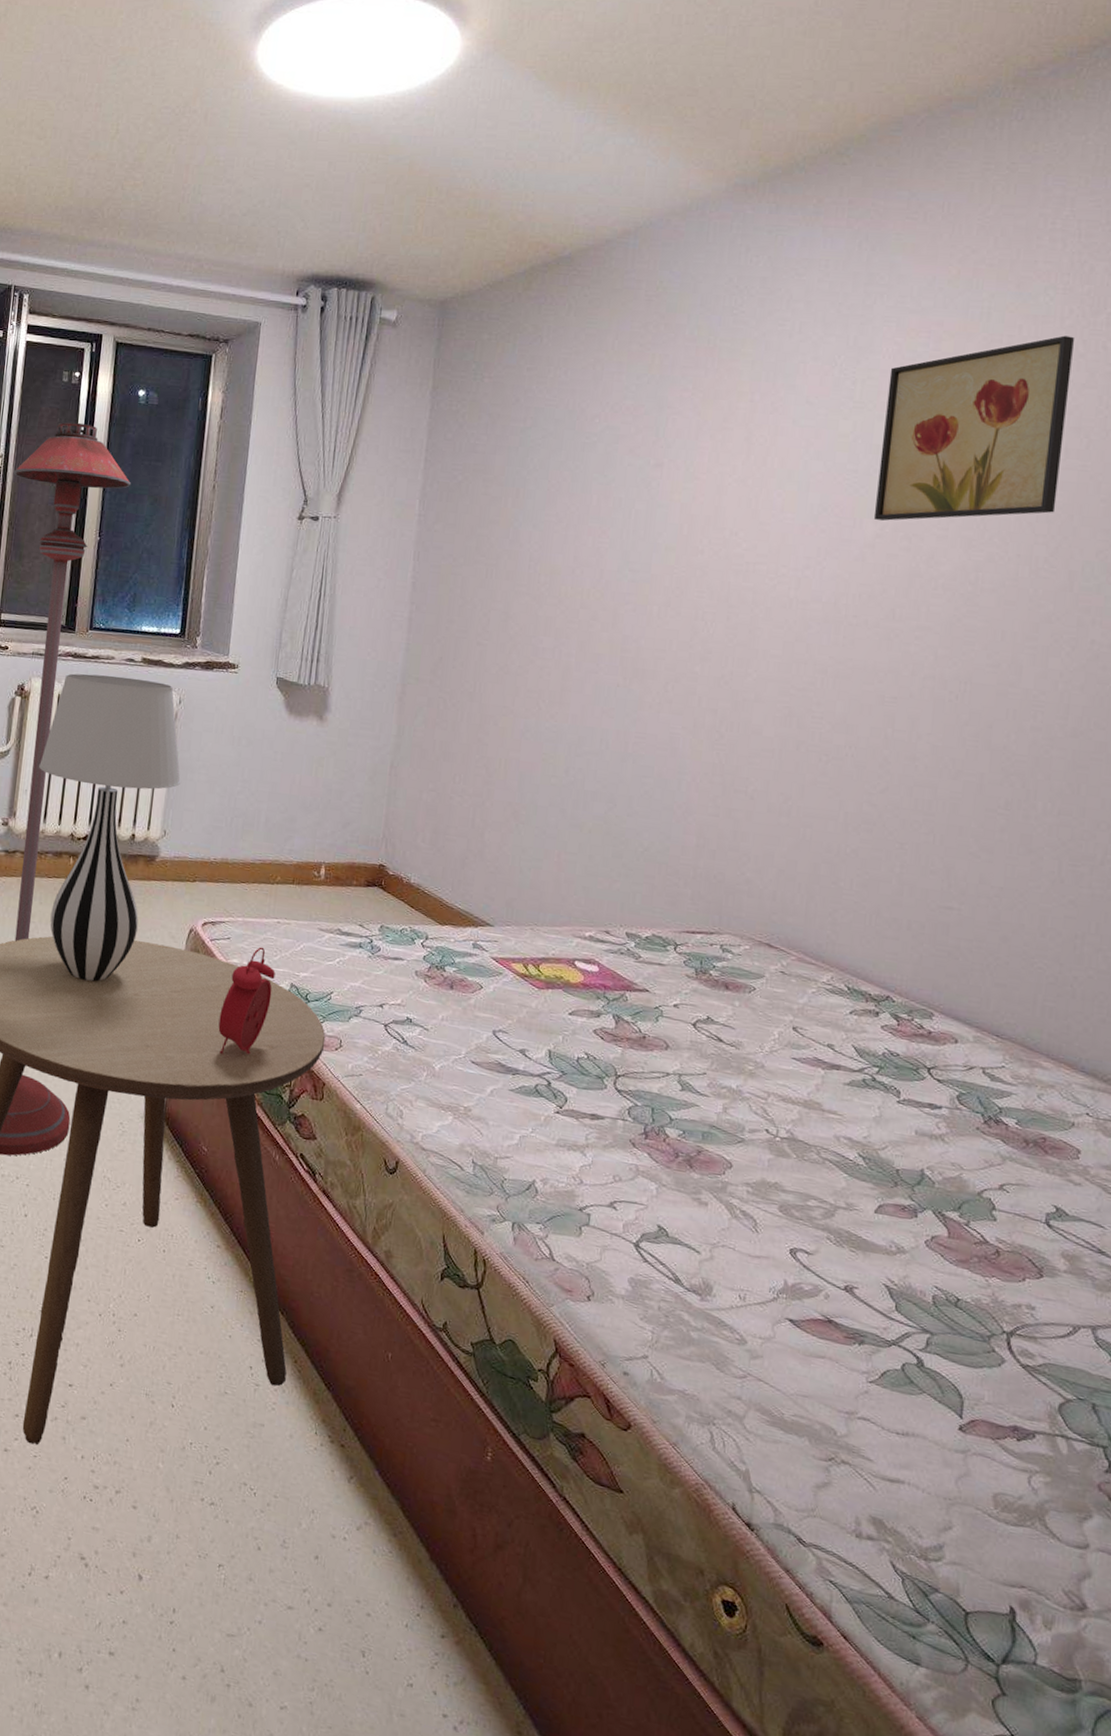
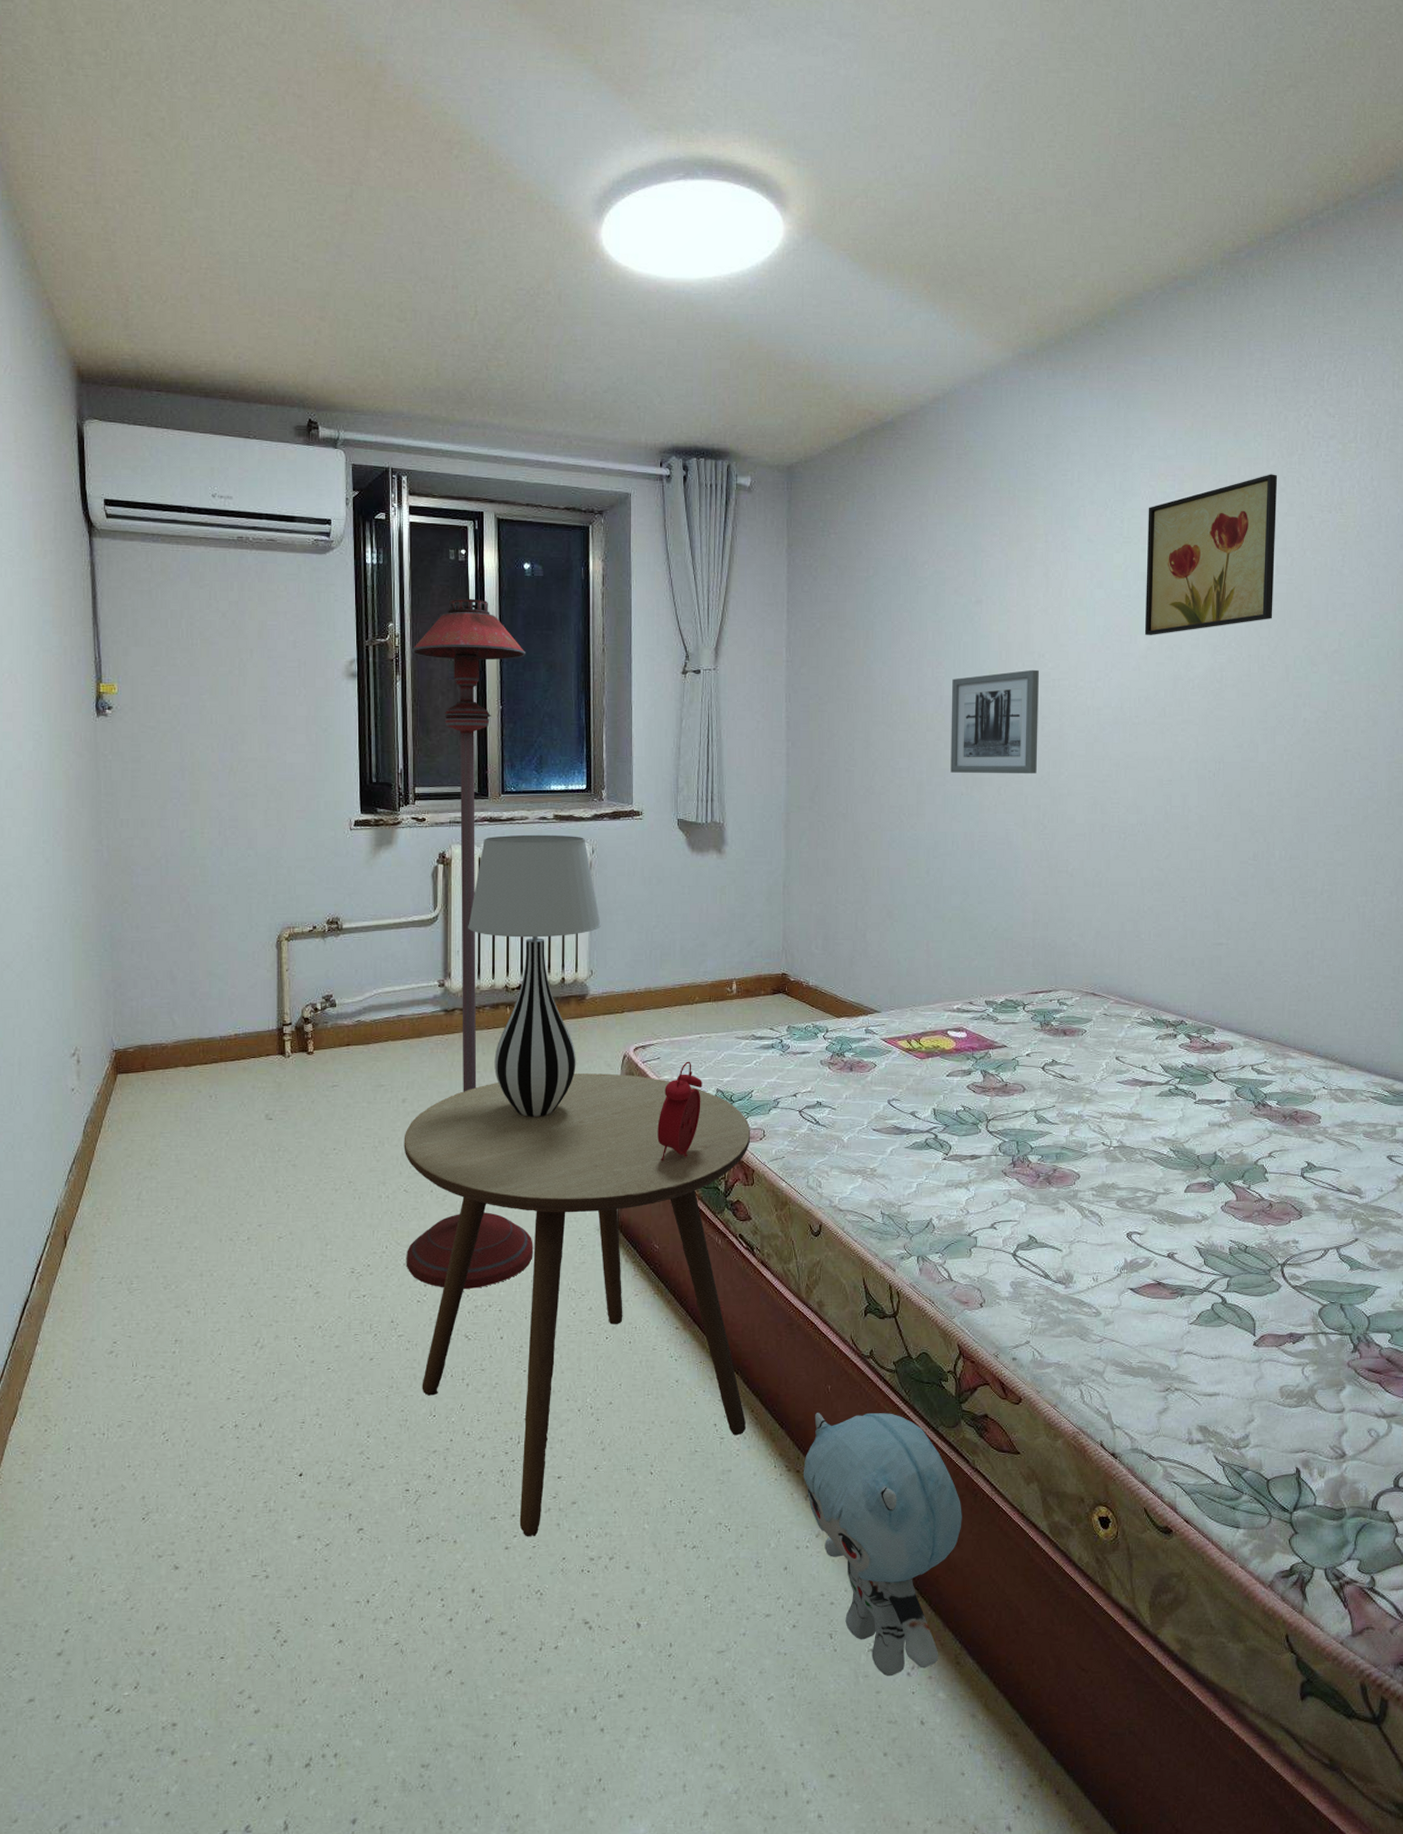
plush toy: none [348,1381,542,1727] -> present [803,1413,962,1677]
wall art: none [606,548,729,671] -> present [950,669,1039,773]

